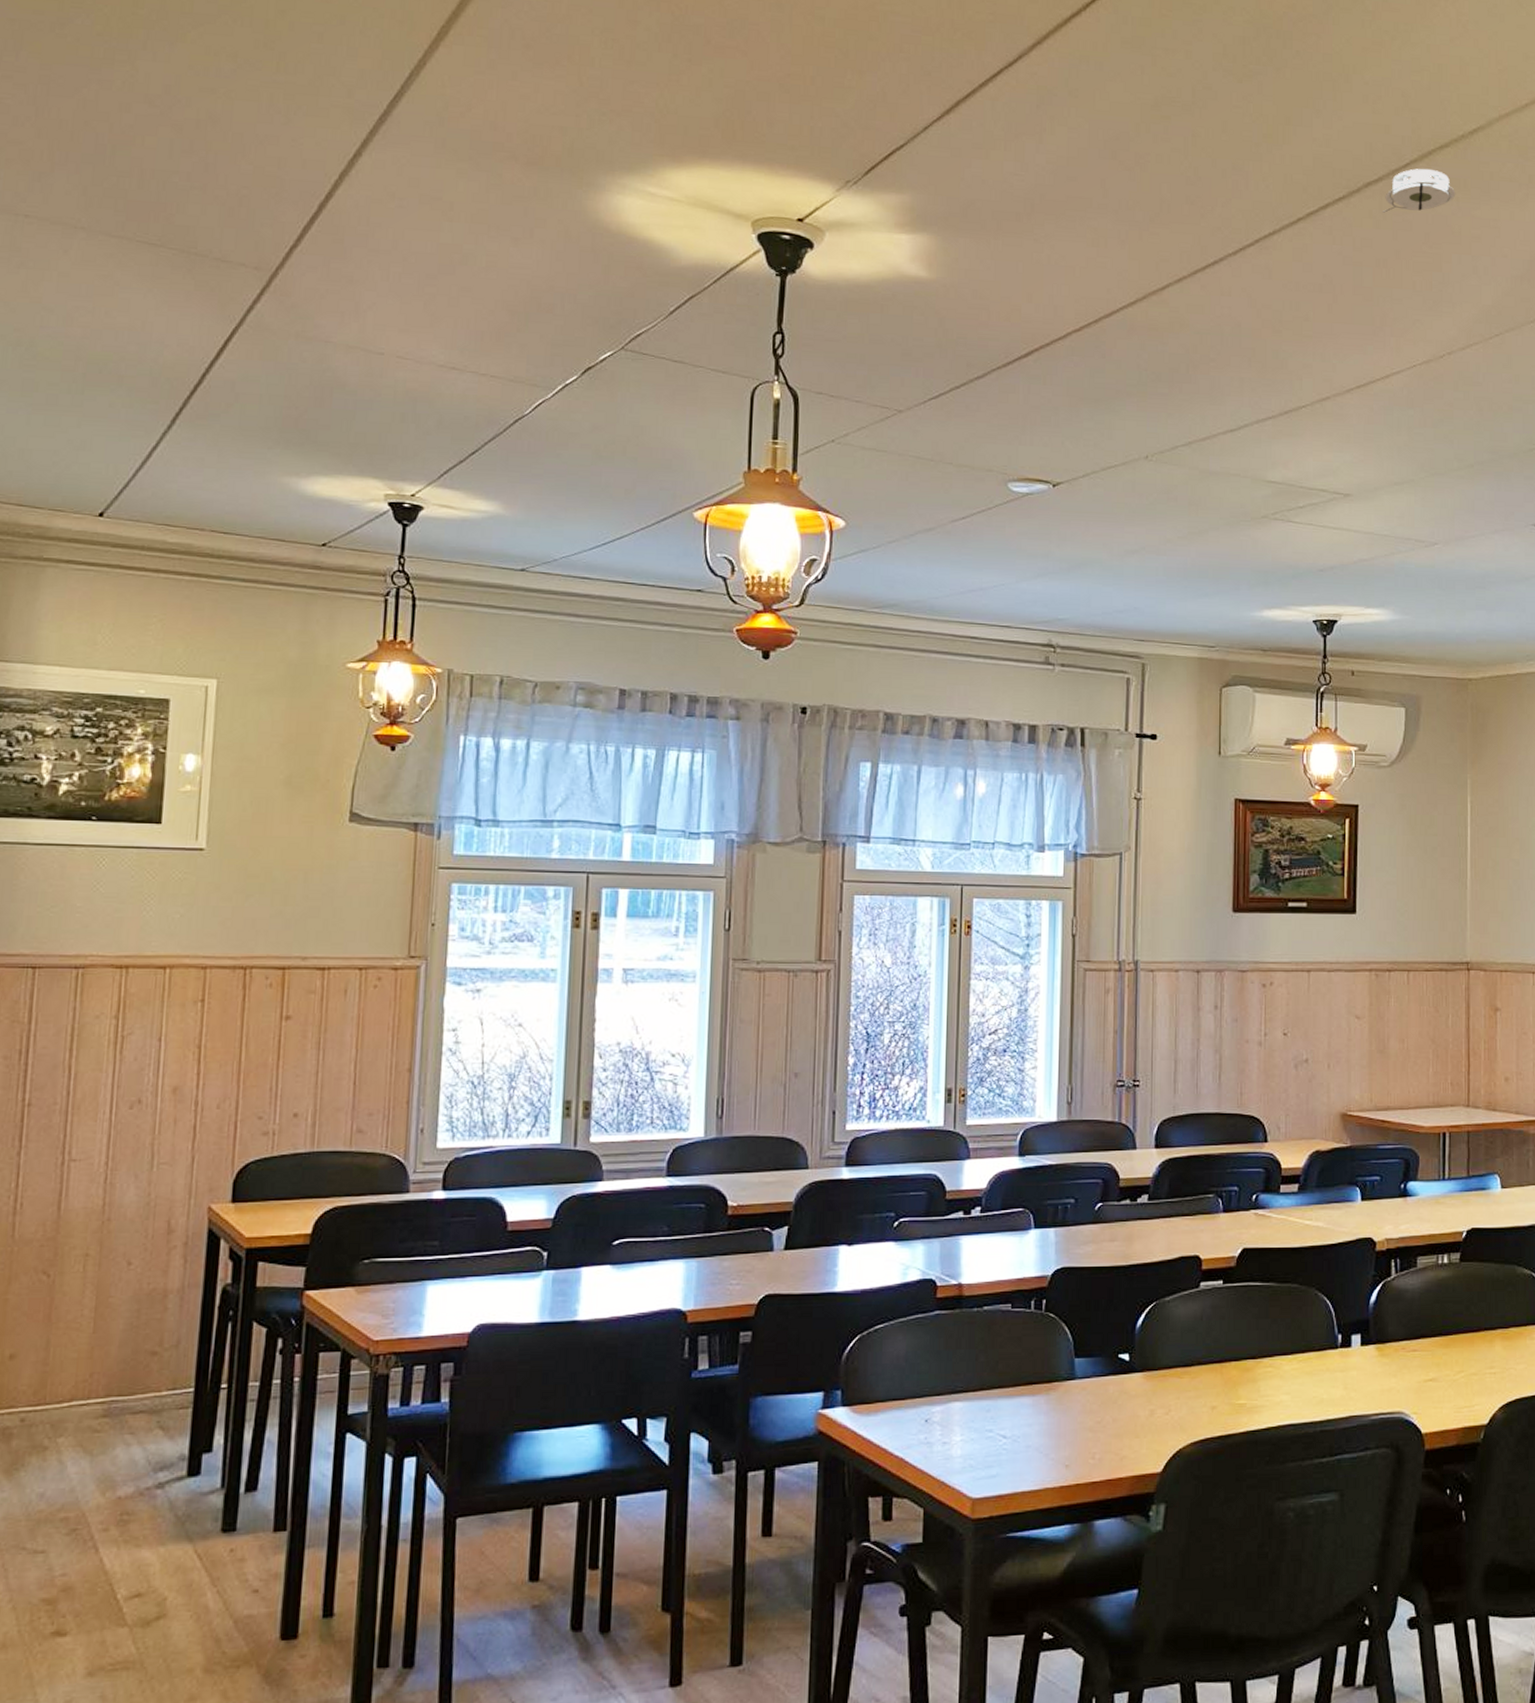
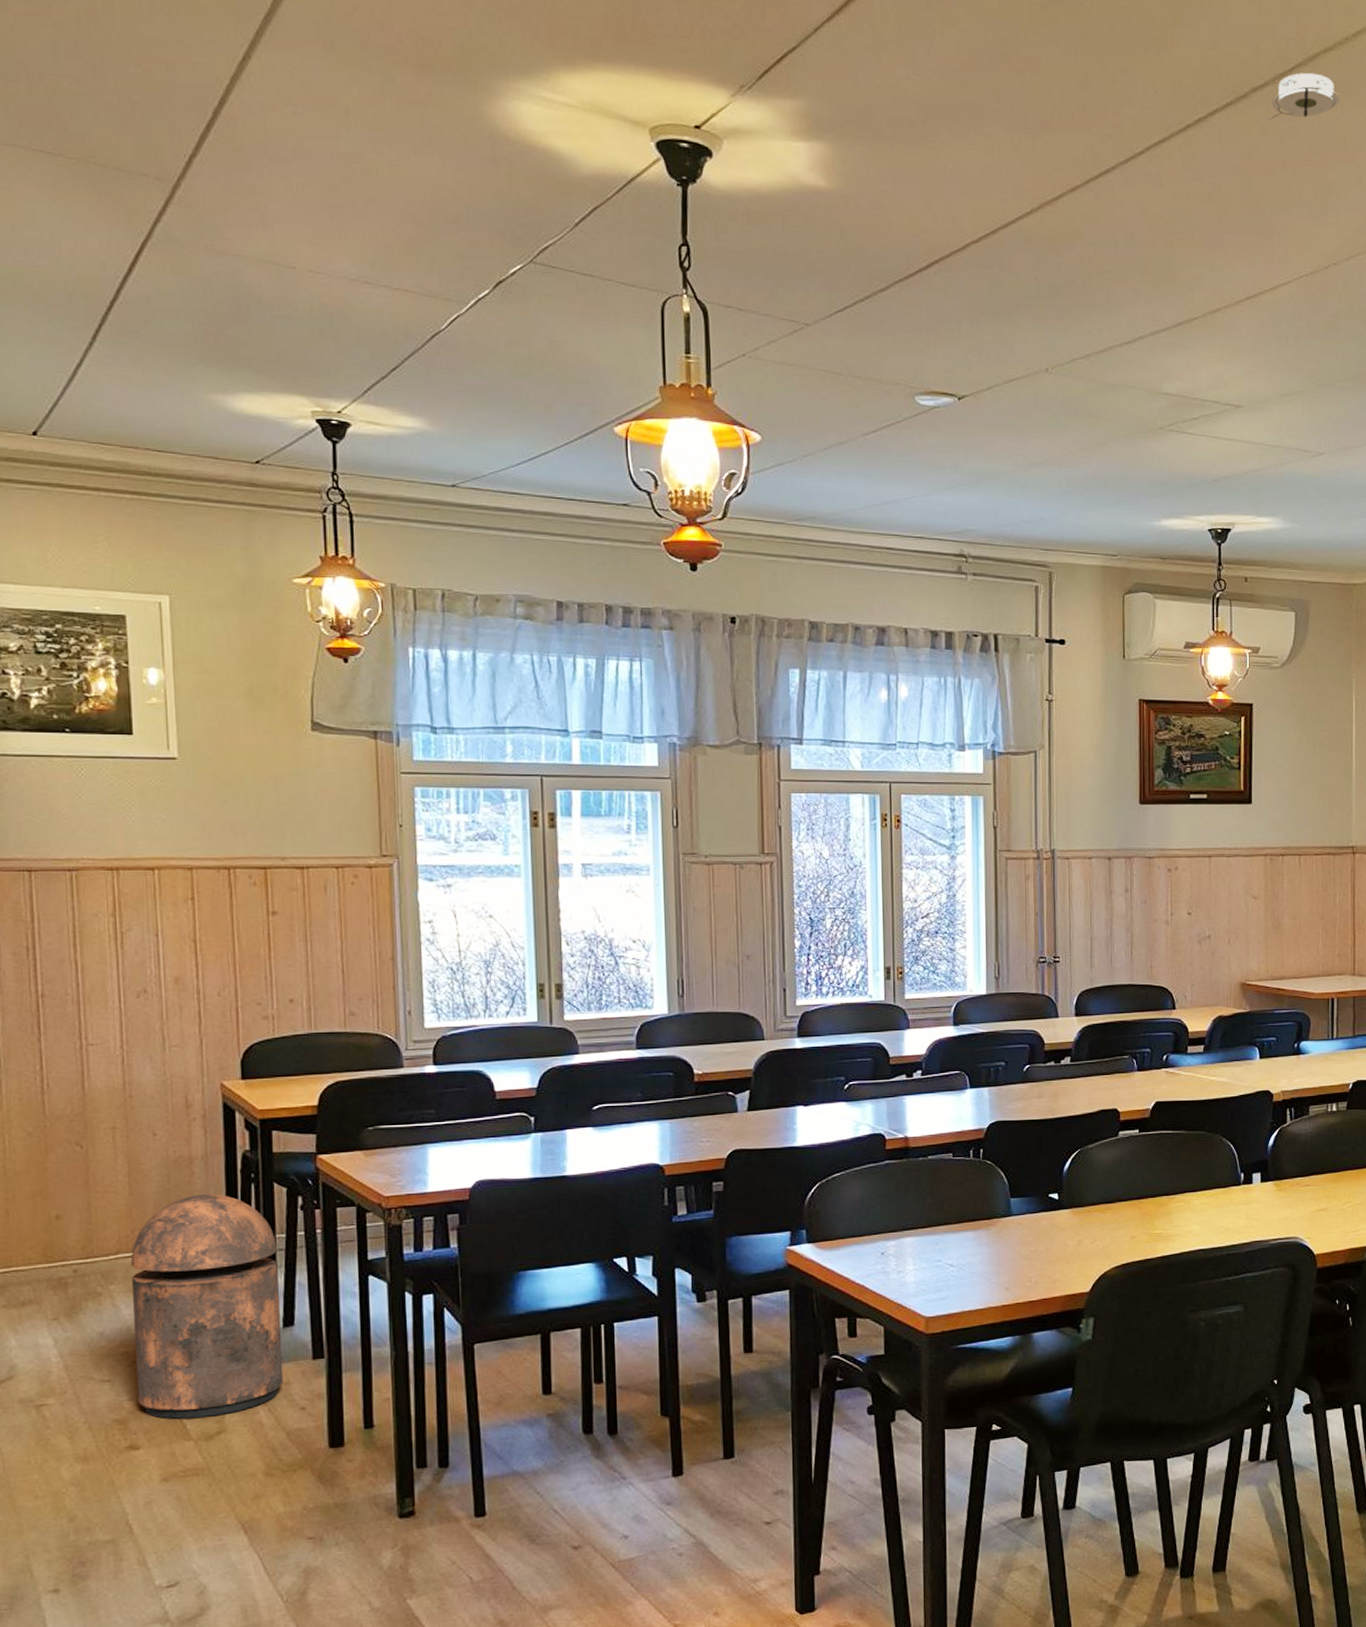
trash can: none [72,1333,249,1600] -> present [130,1194,284,1419]

